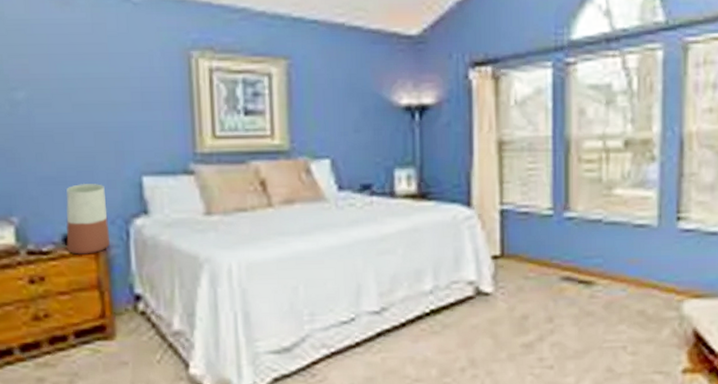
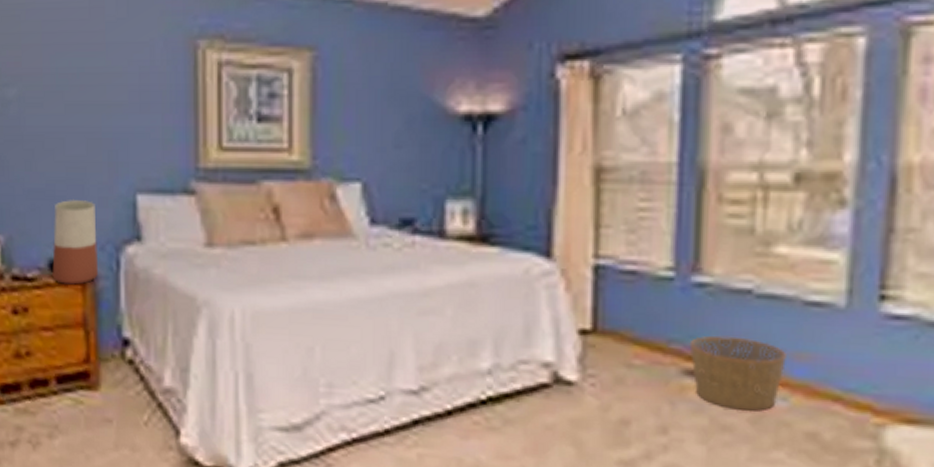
basket: none [564,251,624,302] -> present [689,335,787,412]

